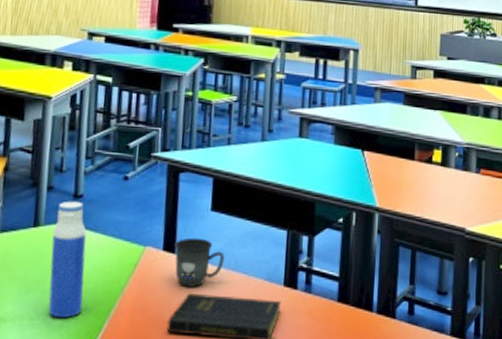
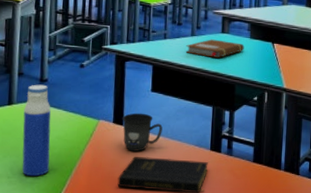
notebook: none [254,145,327,169] -> present [185,39,245,58]

